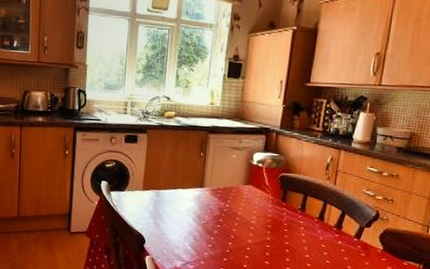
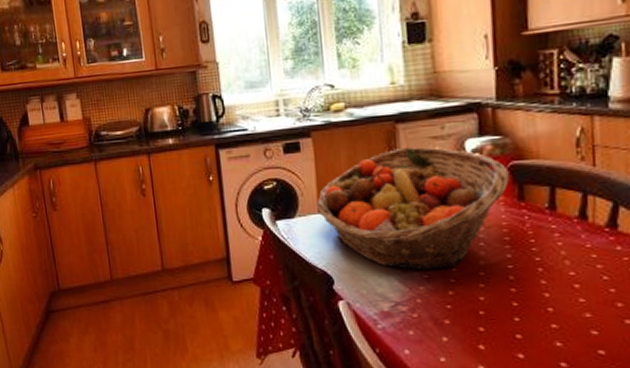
fruit basket: none [142,151,279,243] -> present [317,146,509,270]

